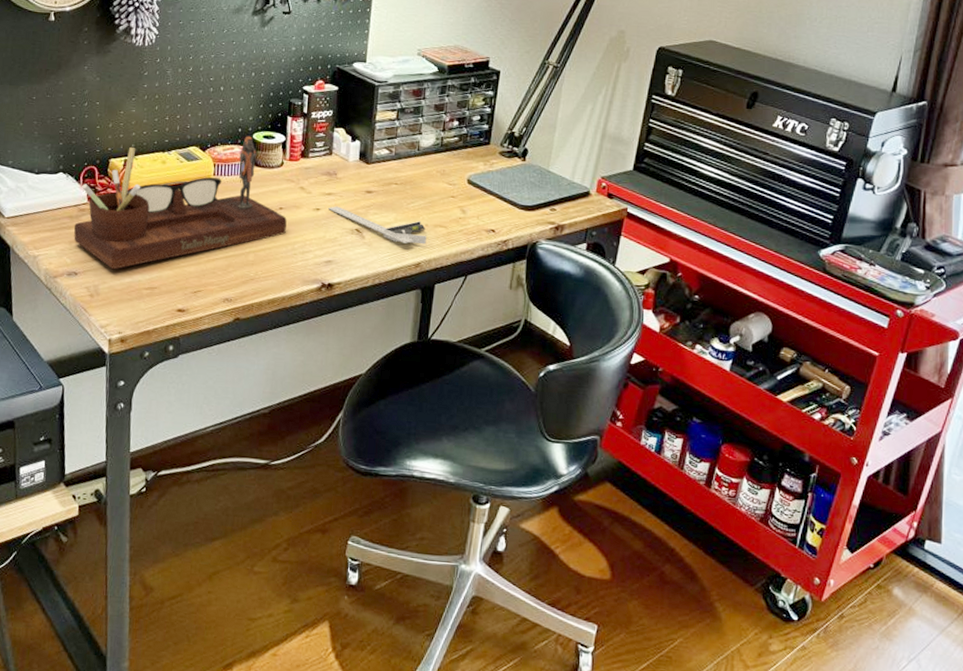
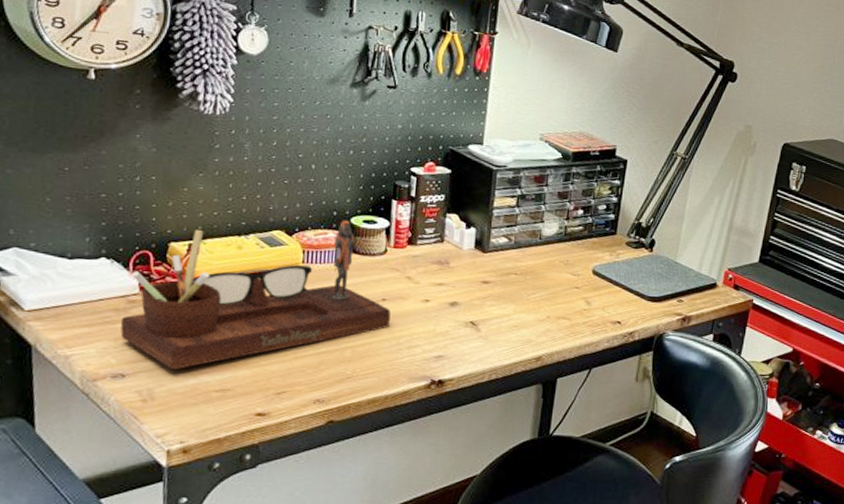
combination square: present [328,206,426,245] -> none [439,297,548,337]

